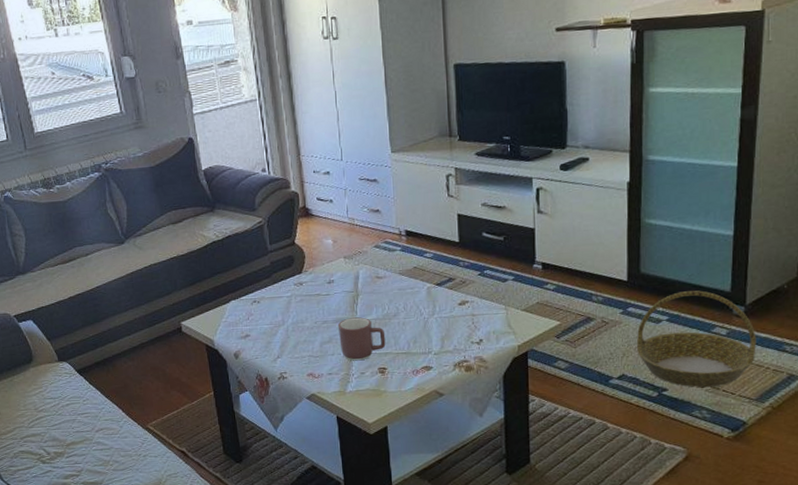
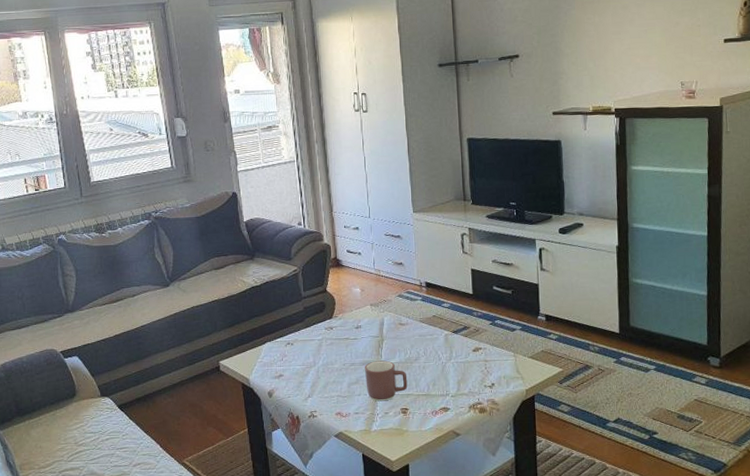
basket: present [637,290,756,388] -> none [629,343,732,432]

